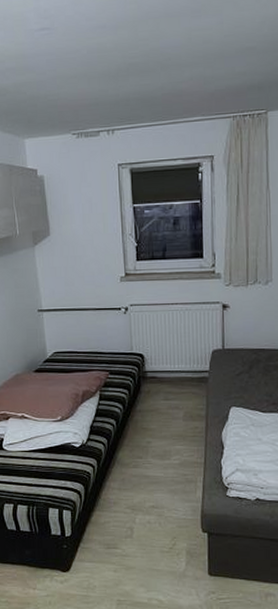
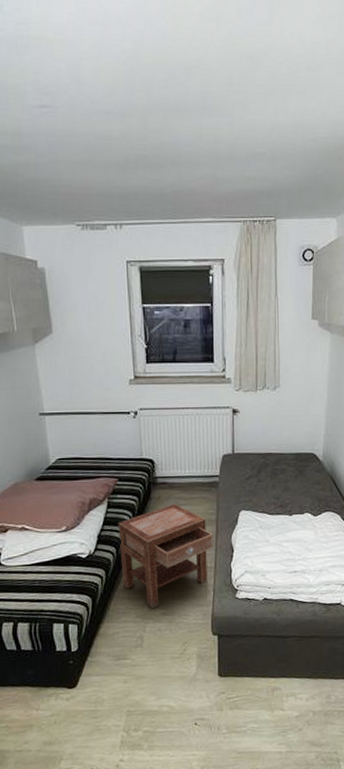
nightstand: none [109,398,203,501] -> present [118,503,213,609]

